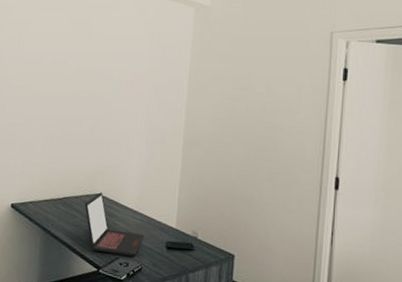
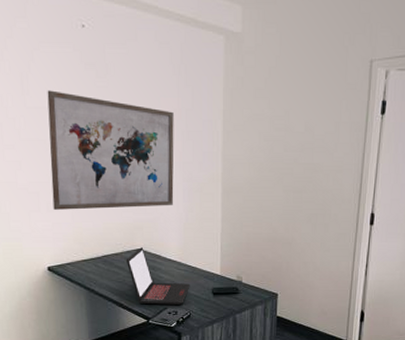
wall art: none [26,46,144,154] -> present [47,90,174,210]

